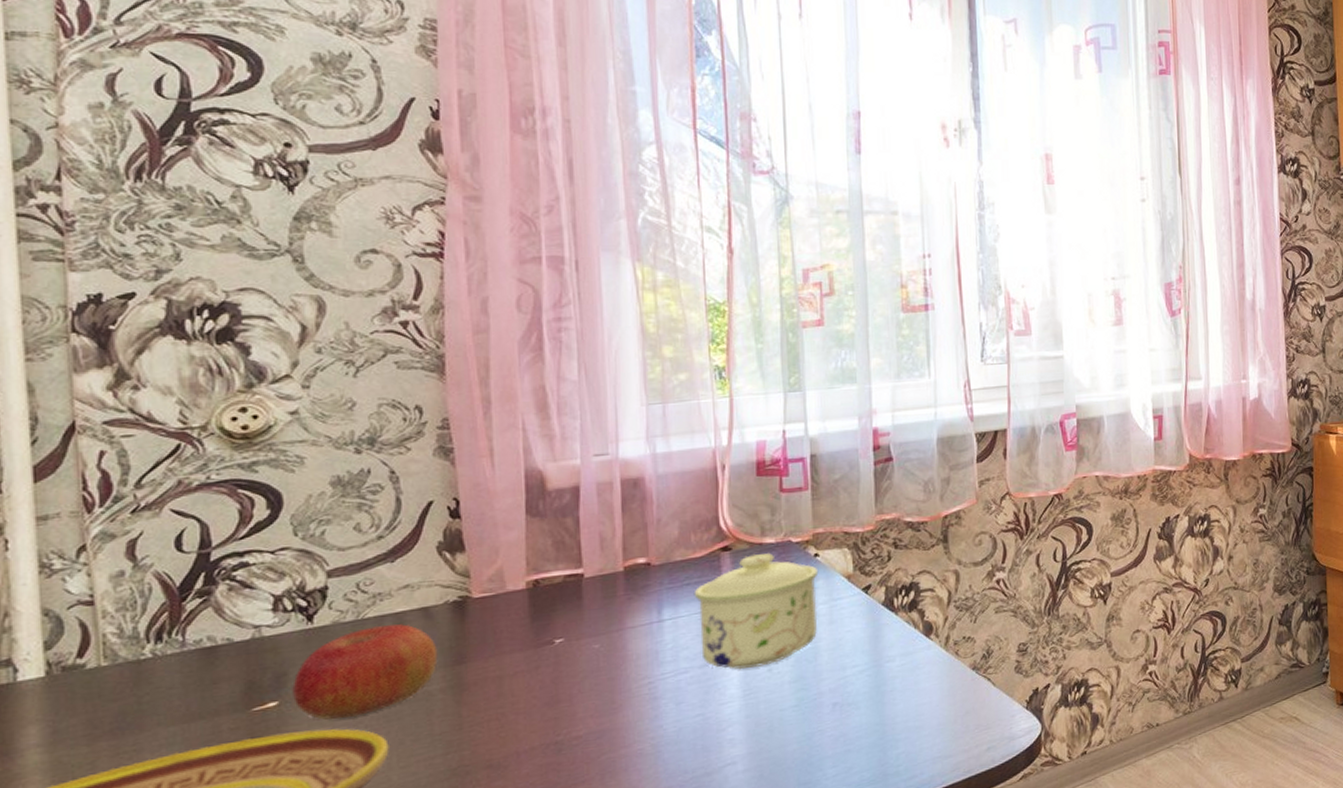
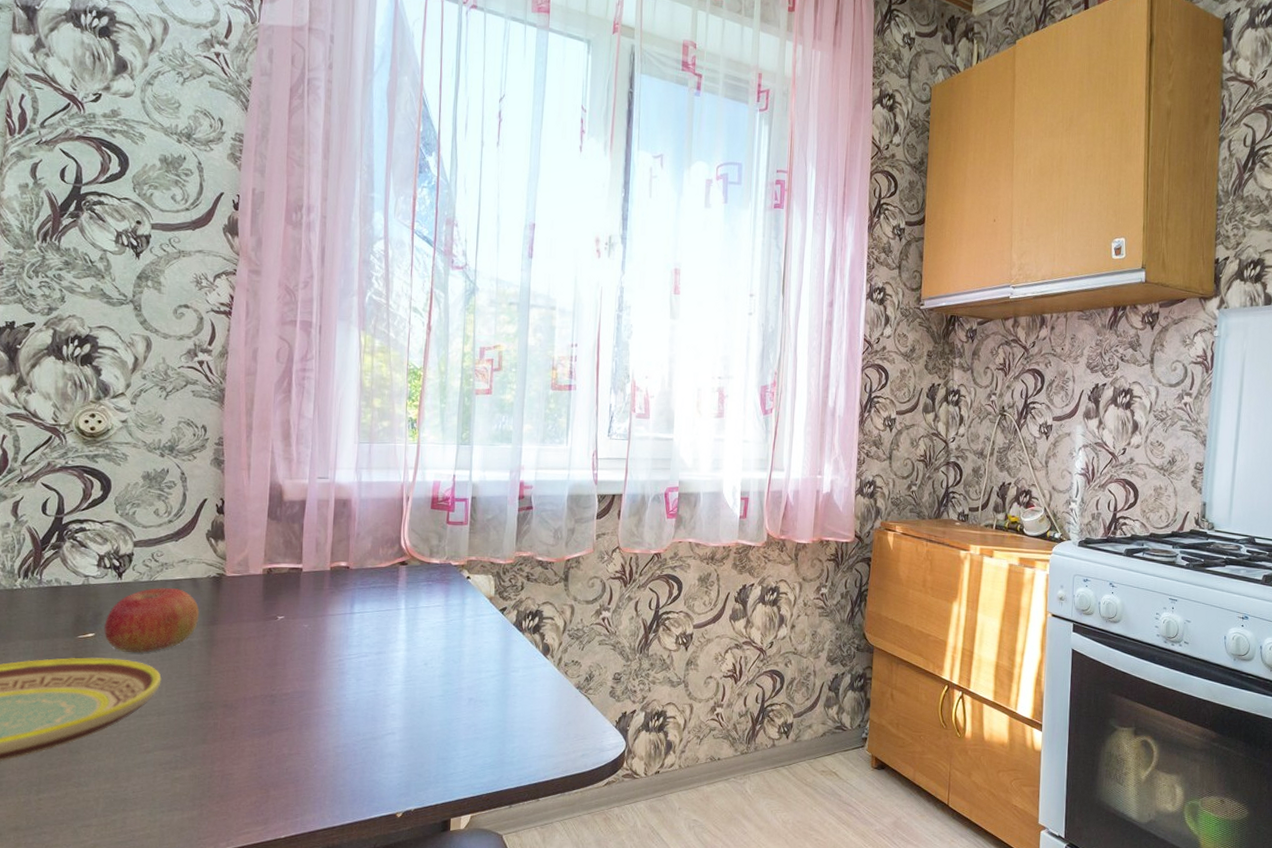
sugar bowl: present [693,552,819,670] -> none [377,570,469,661]

